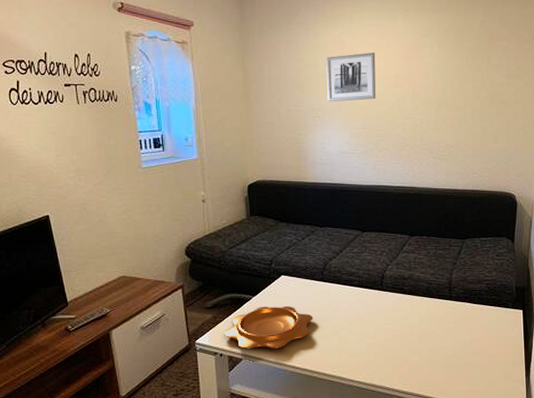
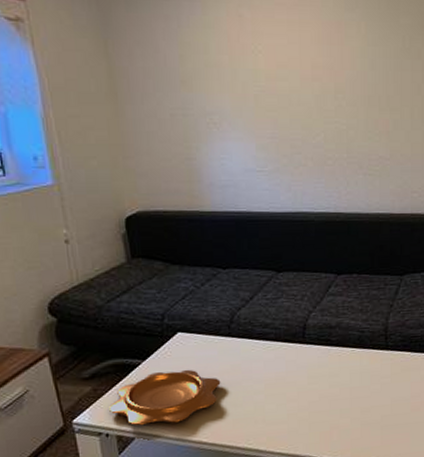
wall art: present [326,52,376,102] -> none [220,33,287,103]

